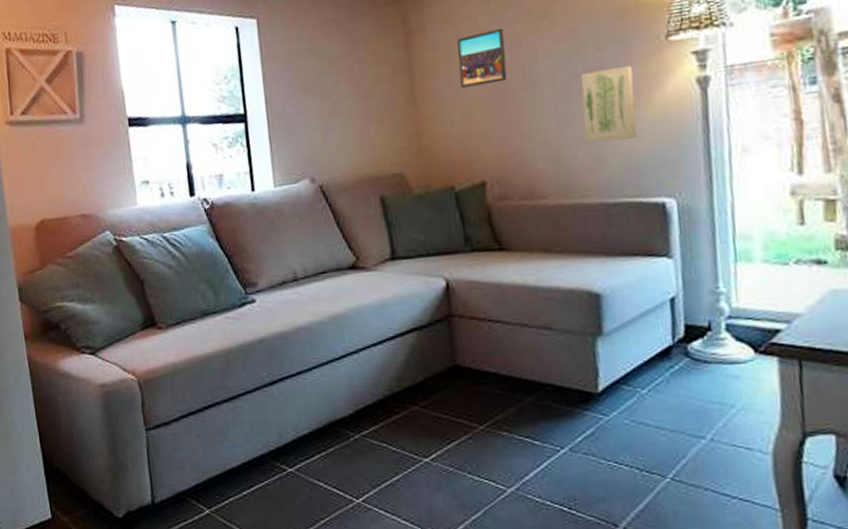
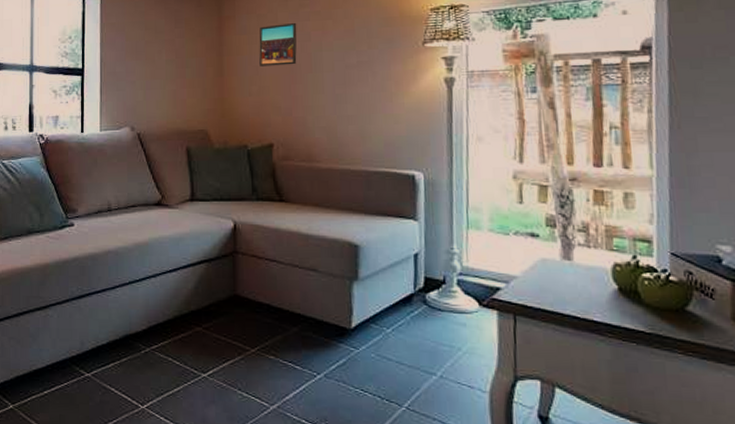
wall art: present [581,66,637,143] -> none [354,63,396,121]

